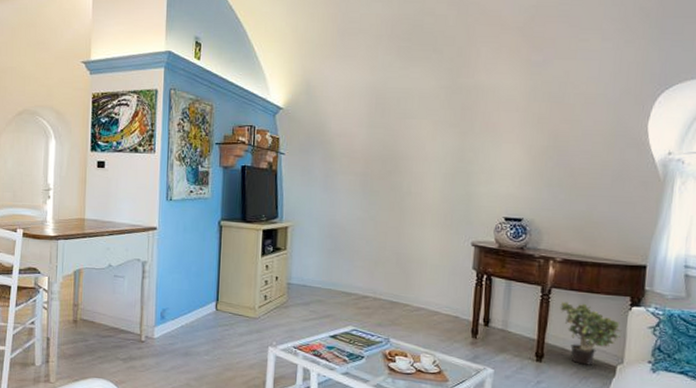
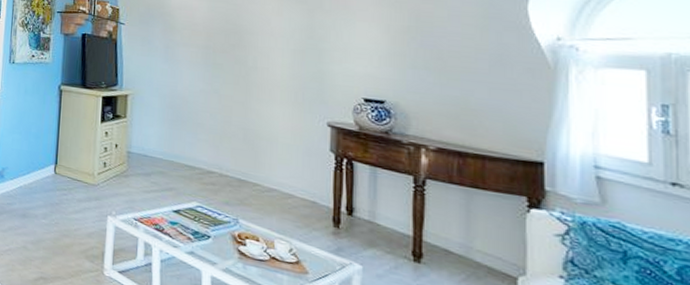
potted plant: present [558,302,622,365] -> none [437,195,521,273]

